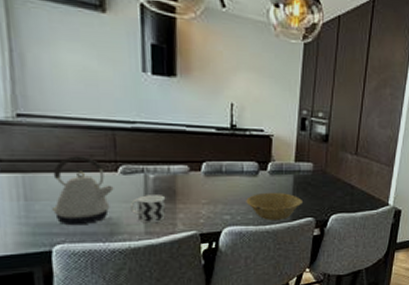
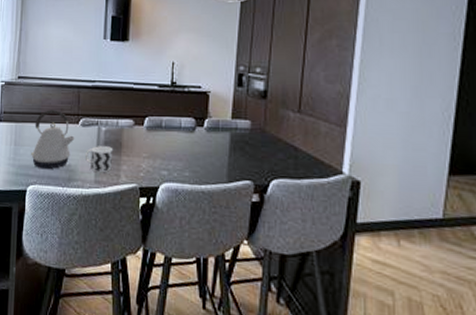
bowl: present [246,192,302,220] -> none [183,149,239,180]

